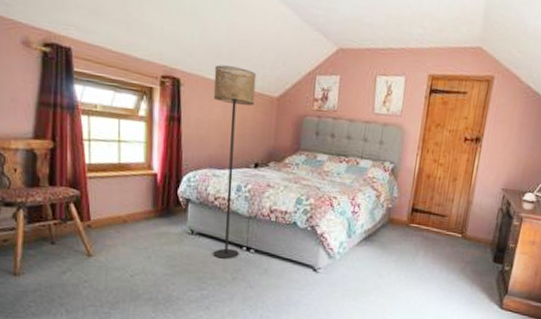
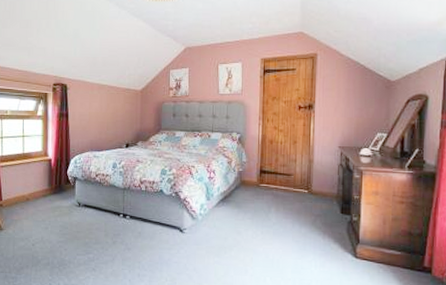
floor lamp: present [213,64,257,259] -> none [91,71,124,226]

